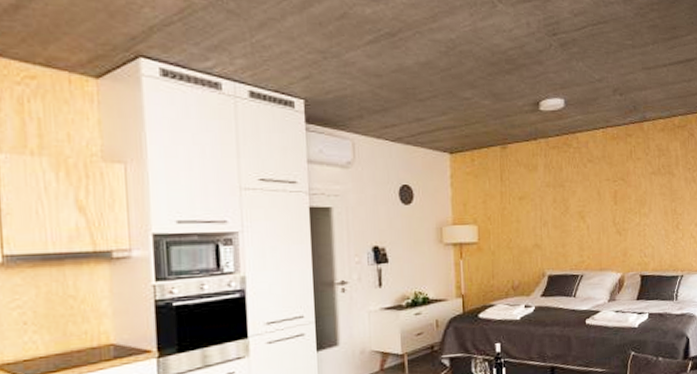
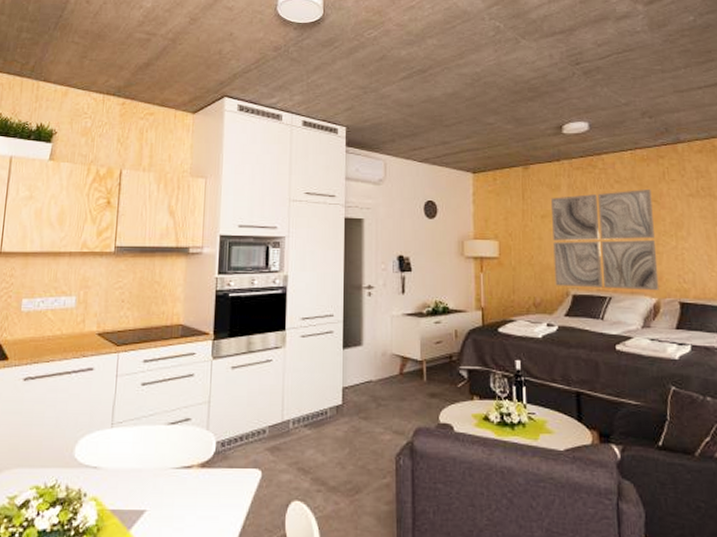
wall art: none [529,168,624,268] -> present [551,190,659,291]

